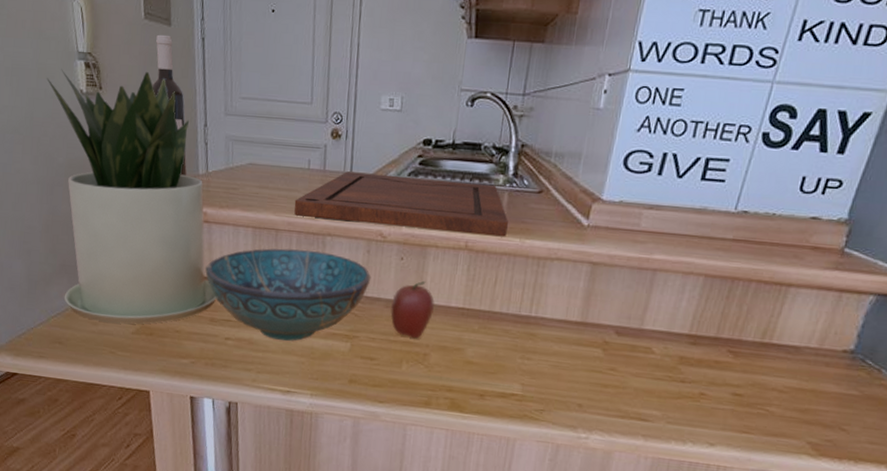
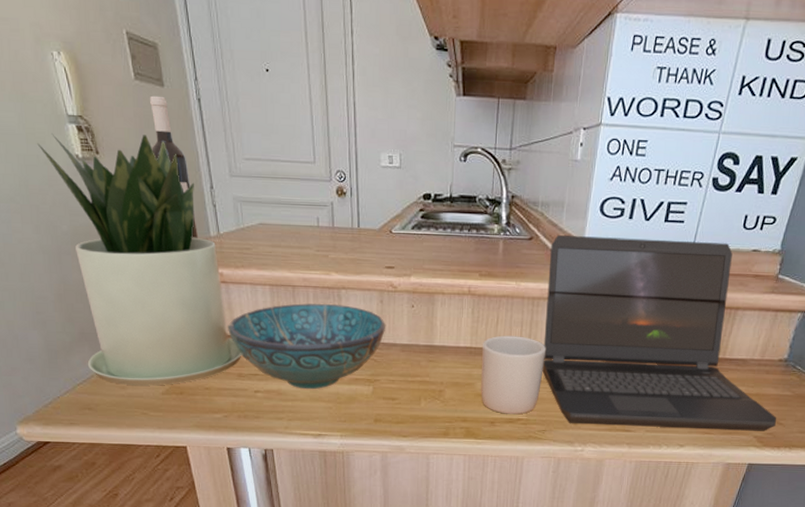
cutting board: present [294,171,508,237] -> none [307,227,505,281]
fruit: present [390,280,435,339] -> none [406,325,445,378]
mug: none [470,297,551,389] -> present [480,335,547,415]
laptop computer: none [544,190,838,437] -> present [542,235,776,431]

